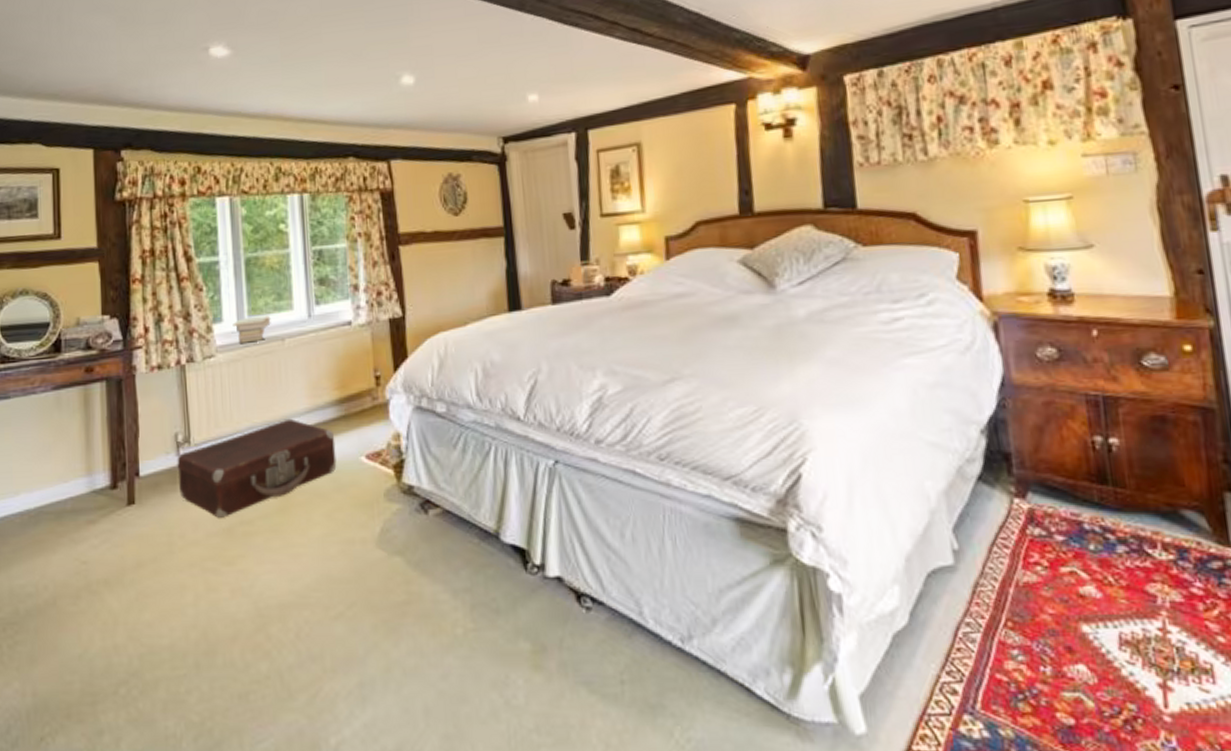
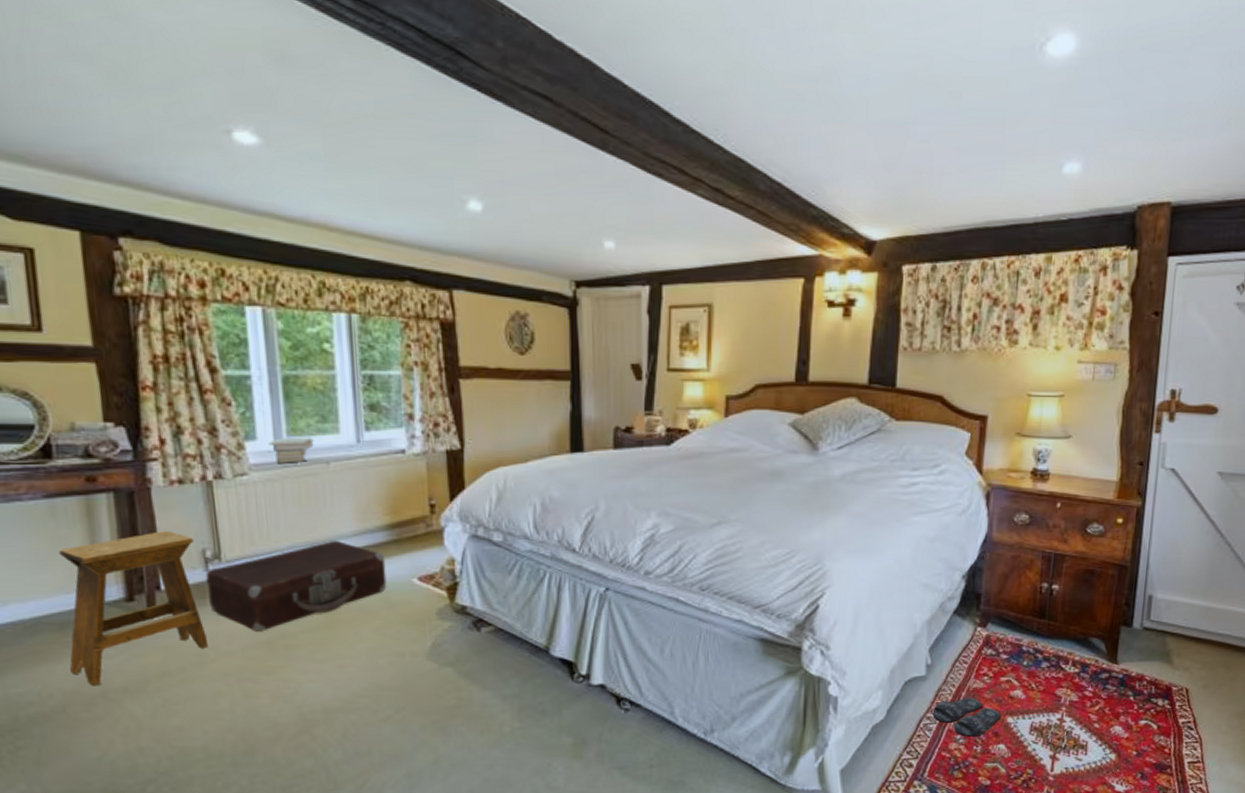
stool: none [60,417,178,578] -> present [58,531,209,686]
slippers: none [972,596,1071,652] -> present [932,698,1001,737]

